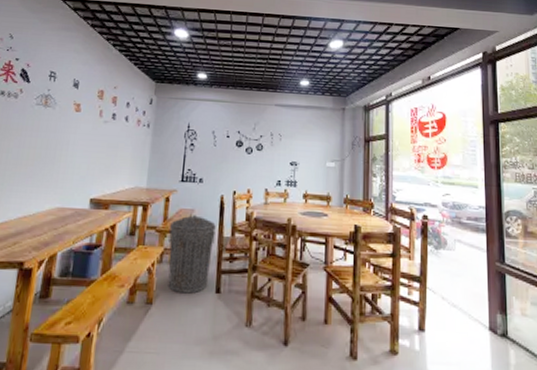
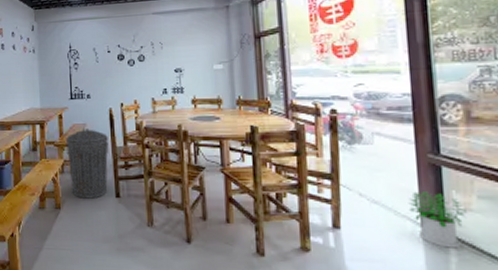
potted plant: none [480,295,523,351] -> present [408,190,467,248]

